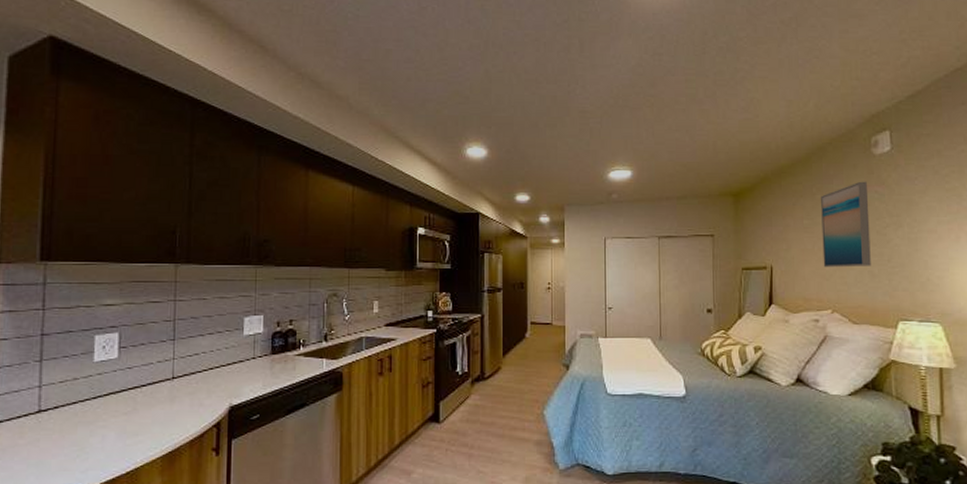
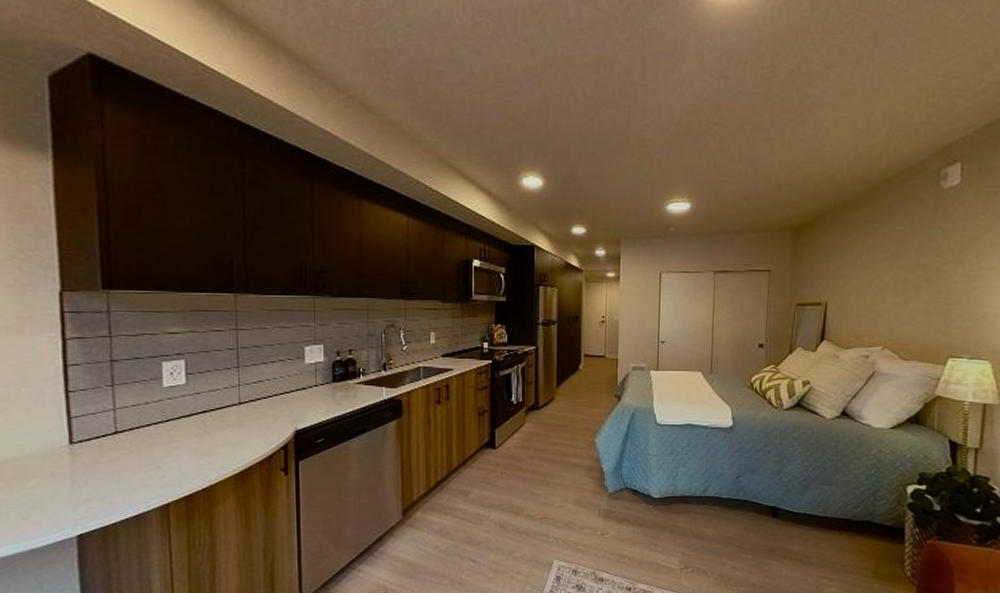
wall art: present [821,181,871,268] -> none [878,216,932,305]

